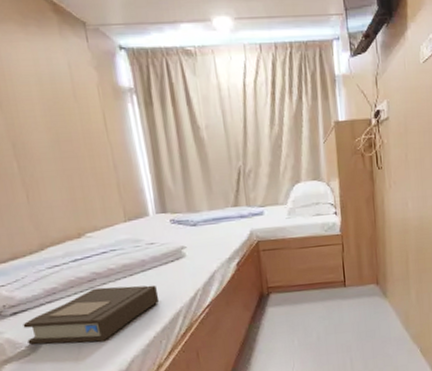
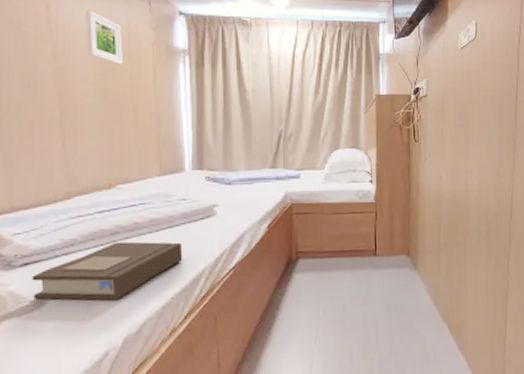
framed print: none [23,52,71,110] -> present [86,9,123,65]

